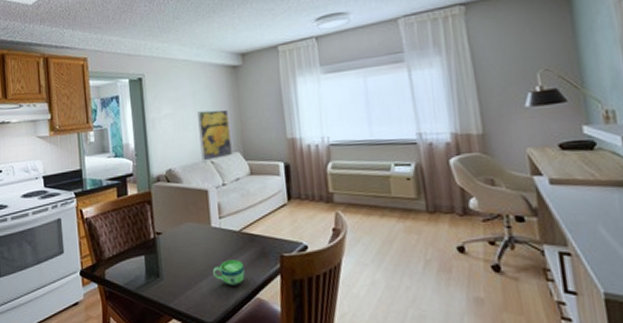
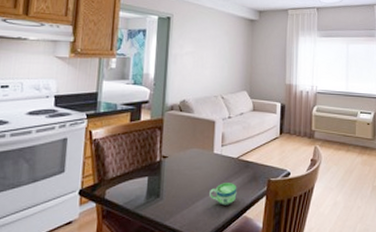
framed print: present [197,109,232,161] -> none [214,53,242,96]

